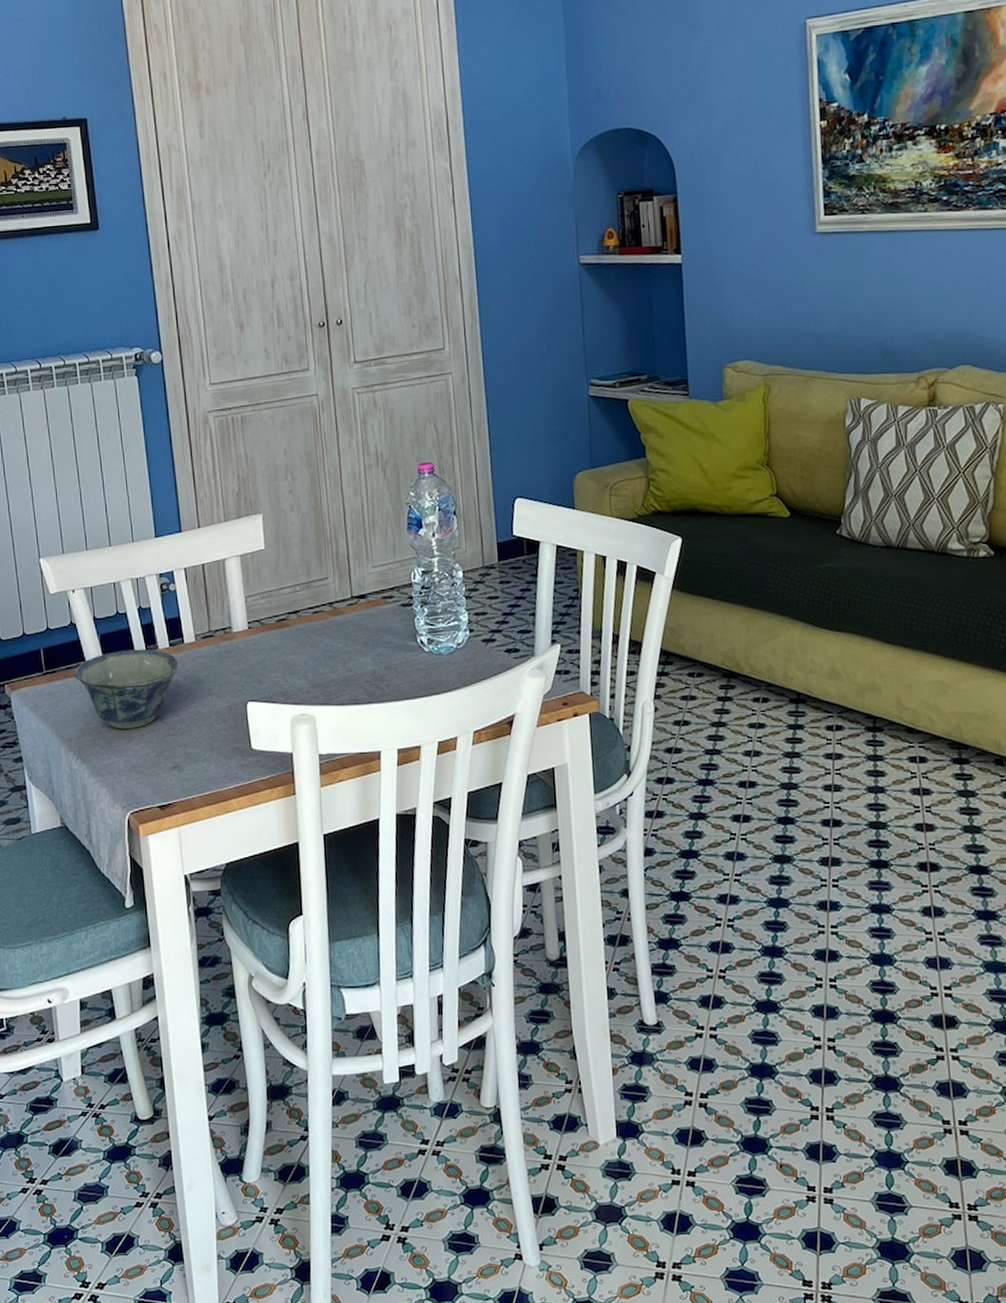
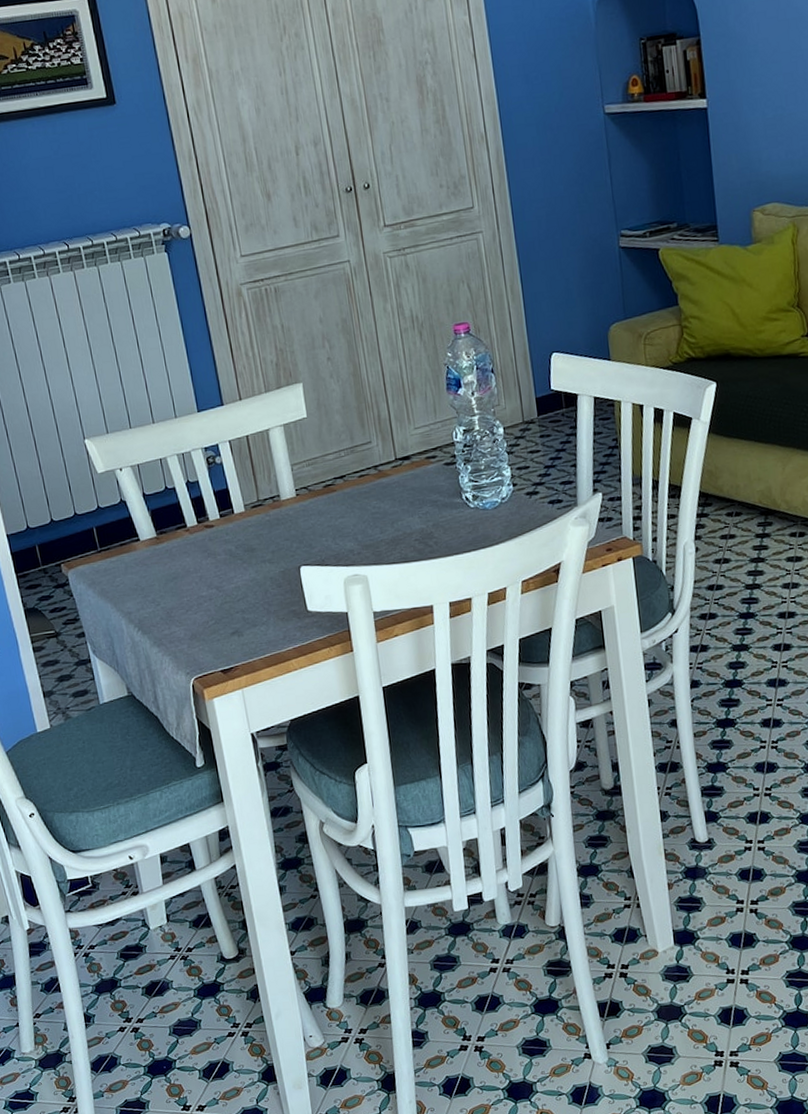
bowl: present [74,649,179,729] -> none [128,521,231,600]

